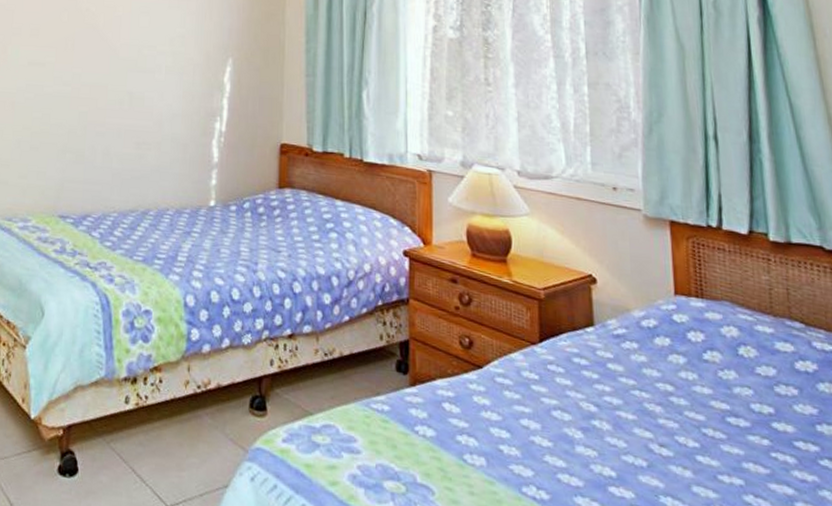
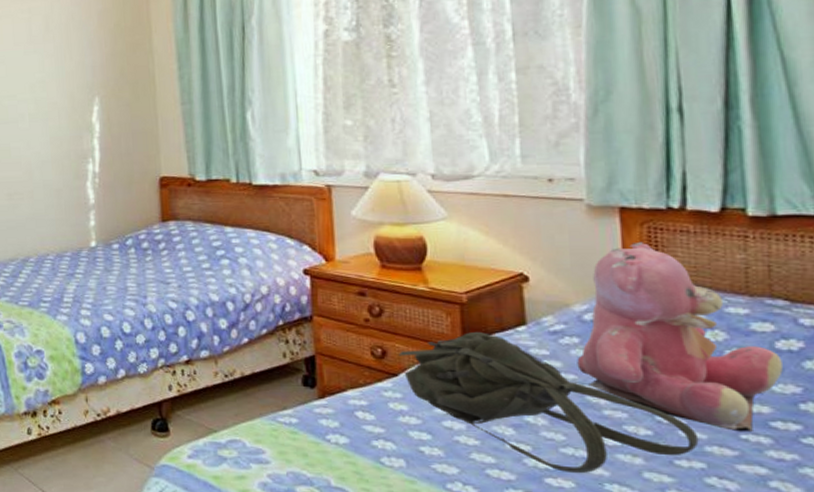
backpack: none [483,328,738,484] -> present [398,331,699,474]
teddy bear: none [636,254,802,451] -> present [577,241,783,433]

